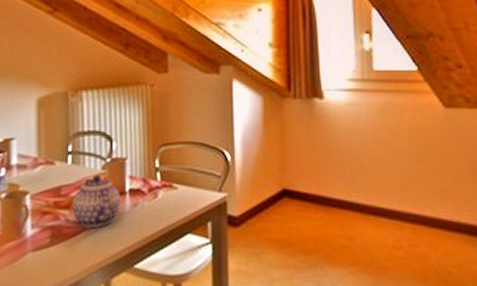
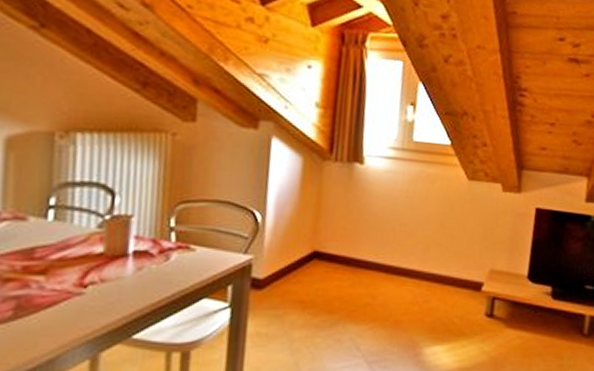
teapot: present [72,174,120,228] -> none [49,233,121,297]

